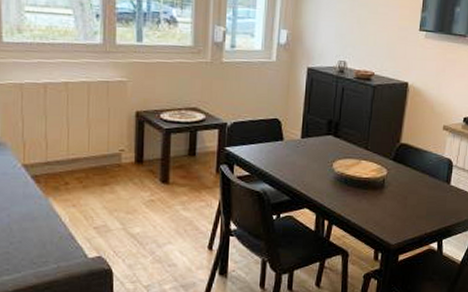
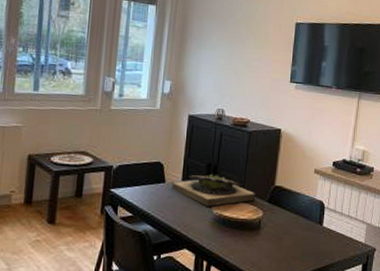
succulent planter: none [290,131,380,165] -> present [172,173,256,206]

